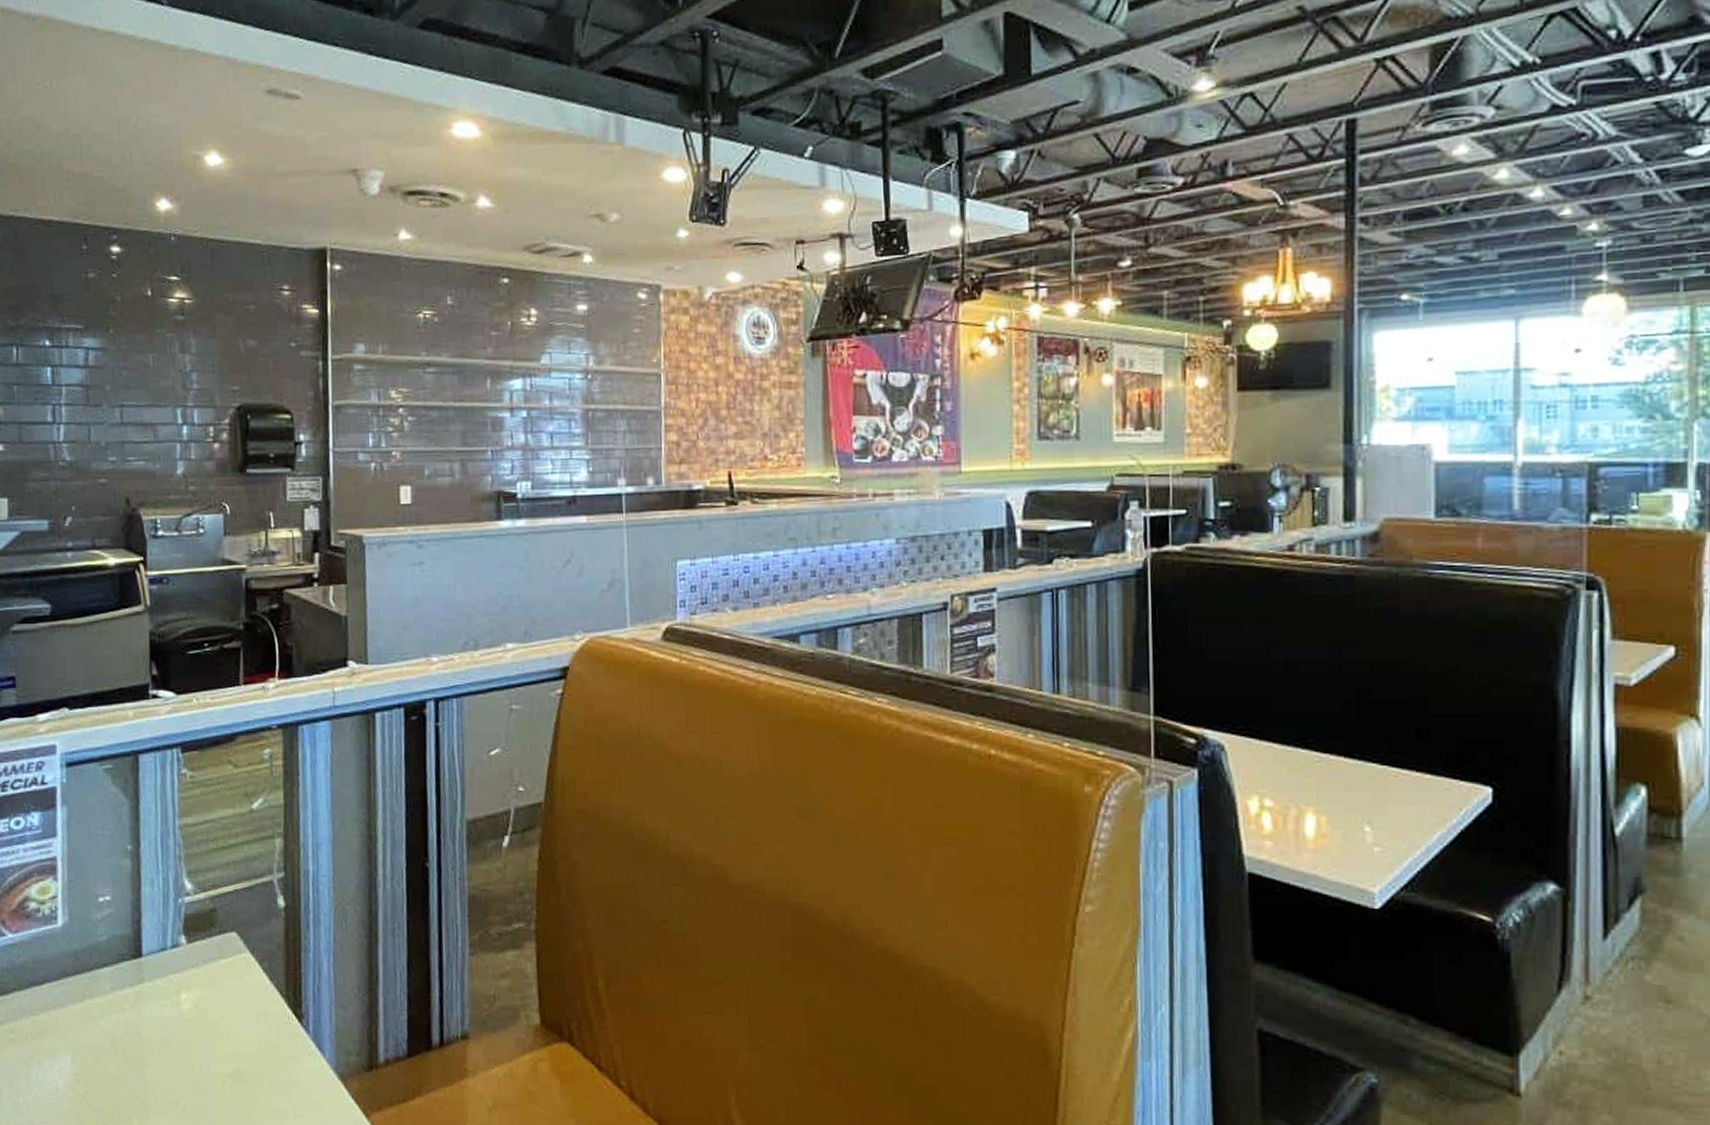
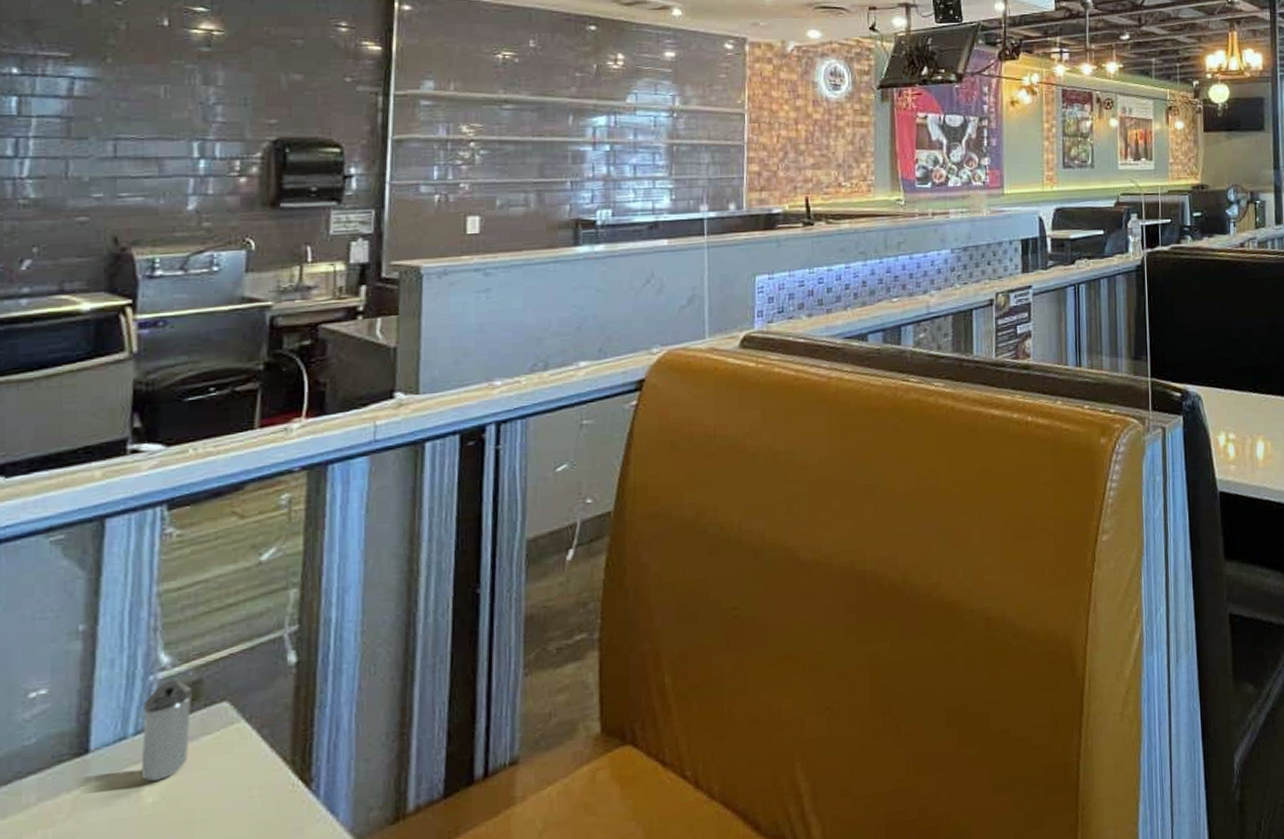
shaker: none [175,904,211,991] -> present [141,679,192,782]

